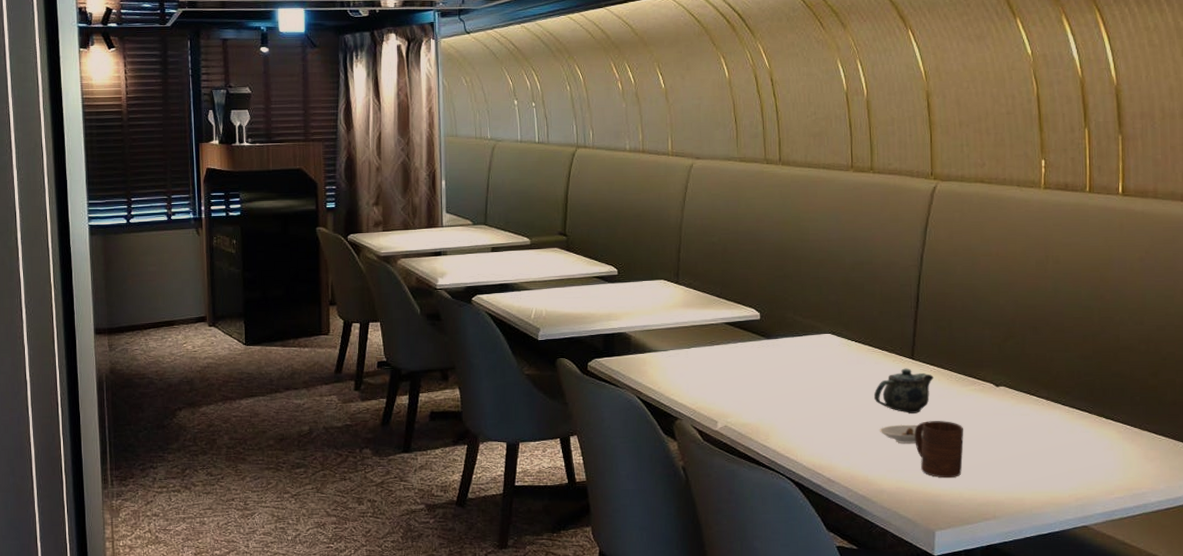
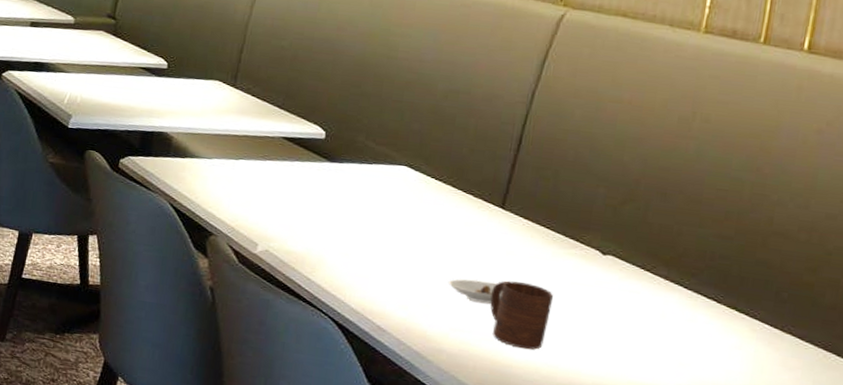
teapot: present [873,368,934,413] -> none [447,217,526,271]

